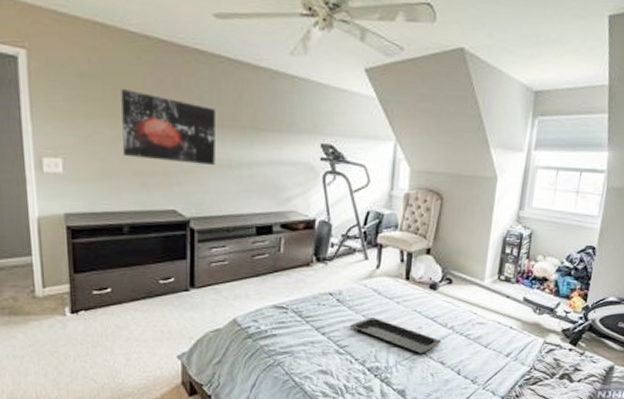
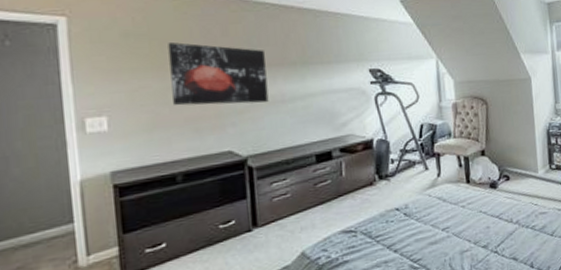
serving tray: present [349,318,442,354] -> none [420,225,510,255]

